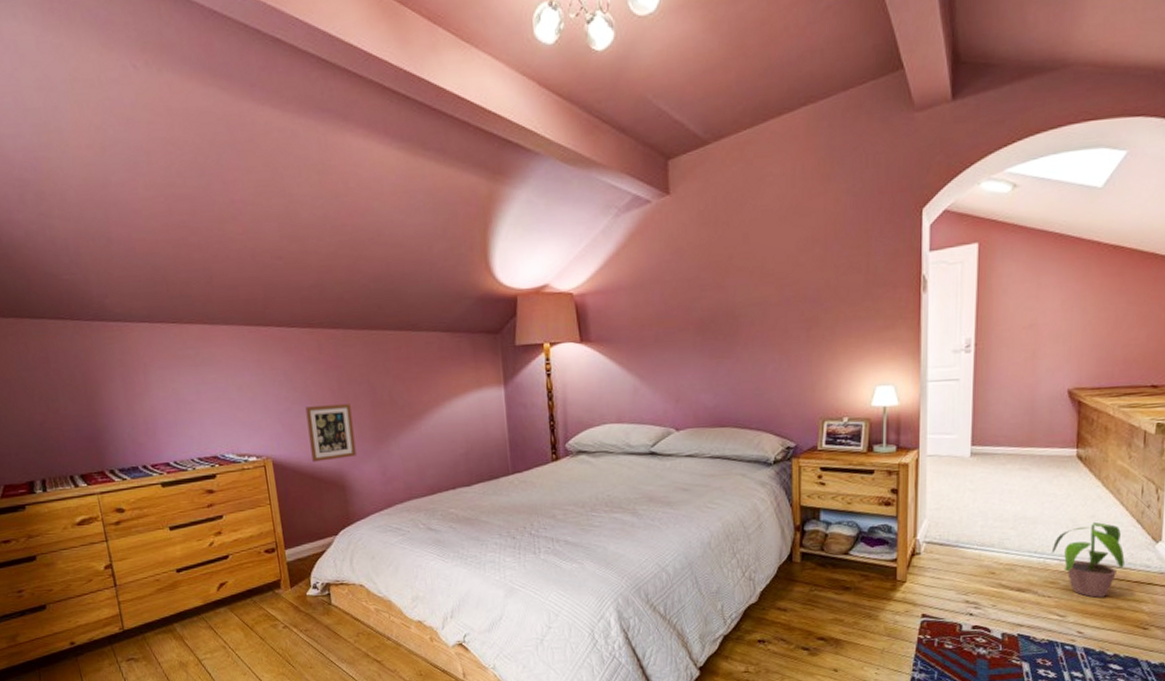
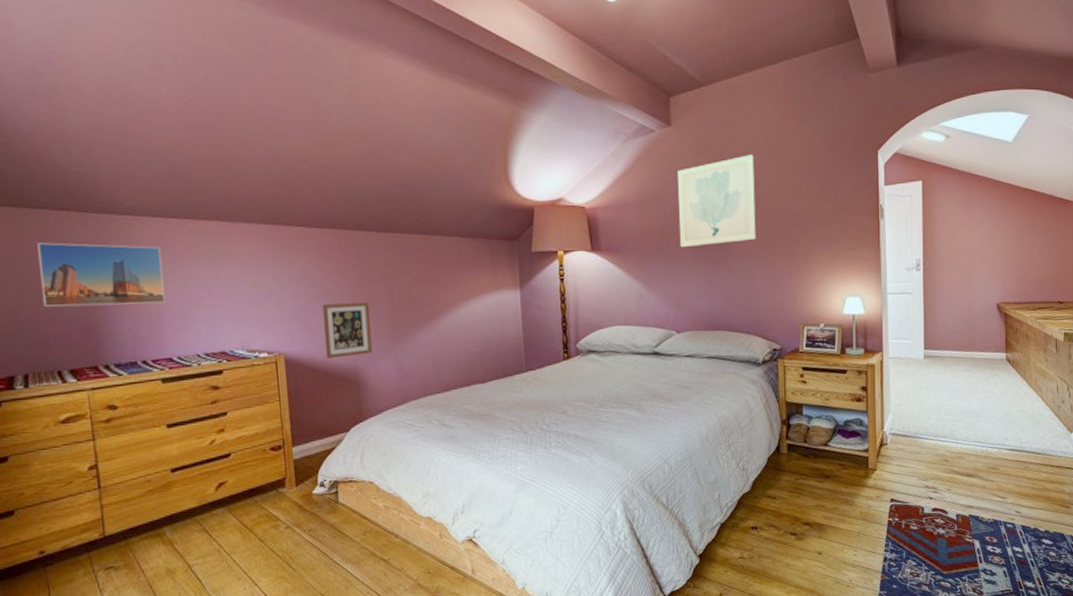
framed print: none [41,351,159,415] -> present [37,242,165,307]
wall art: none [677,222,769,336] -> present [678,154,756,248]
potted plant: present [1051,521,1125,598] -> none [991,415,1048,481]

